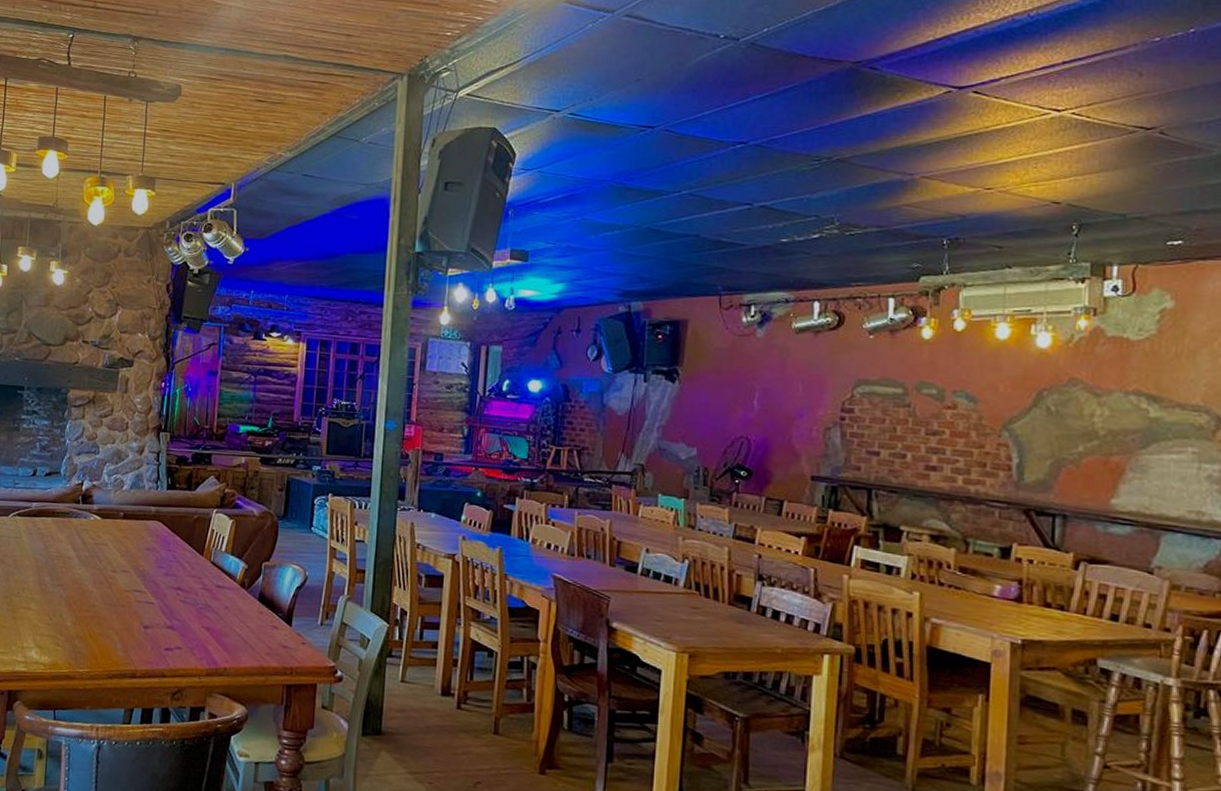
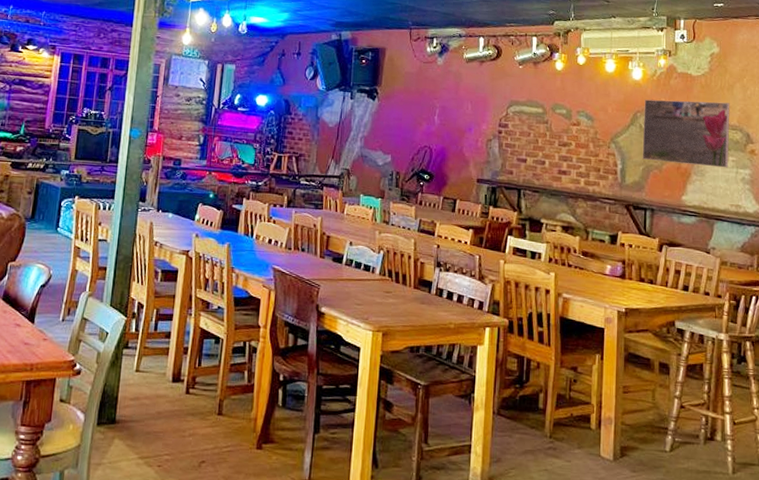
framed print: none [1050,373,1190,463] -> present [642,99,730,168]

